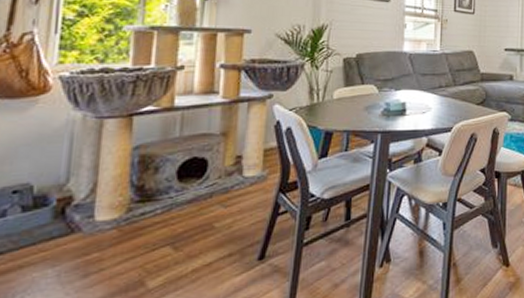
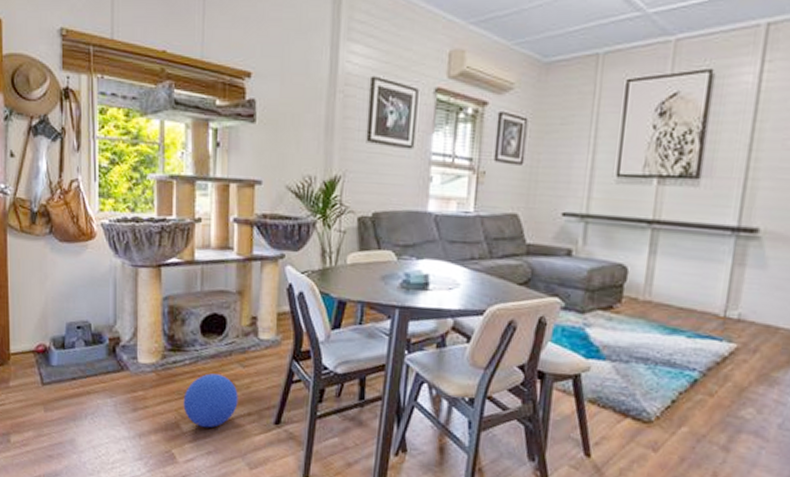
ball: none [150,219,218,280] -> present [183,373,238,428]

